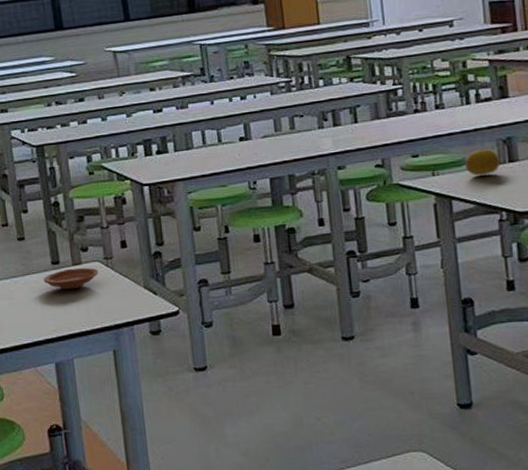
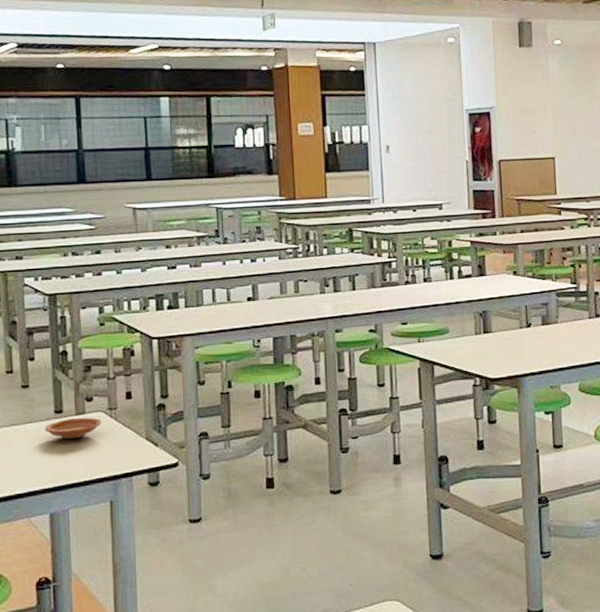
fruit: present [465,149,501,176] -> none [447,321,477,344]

